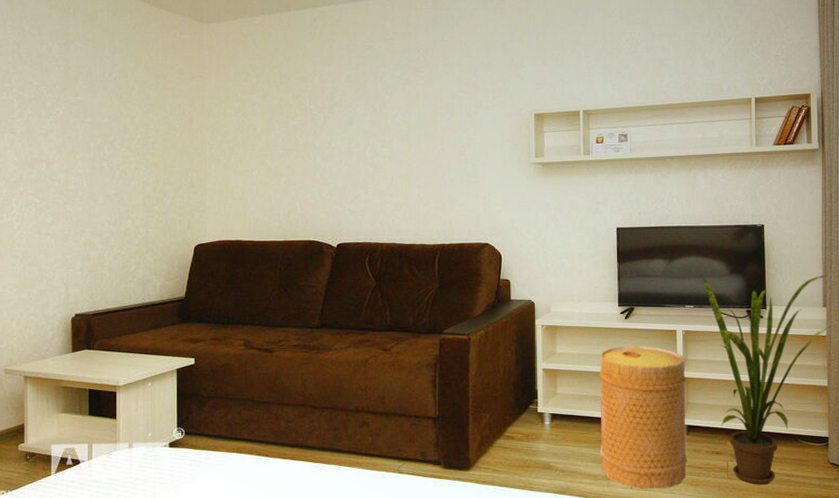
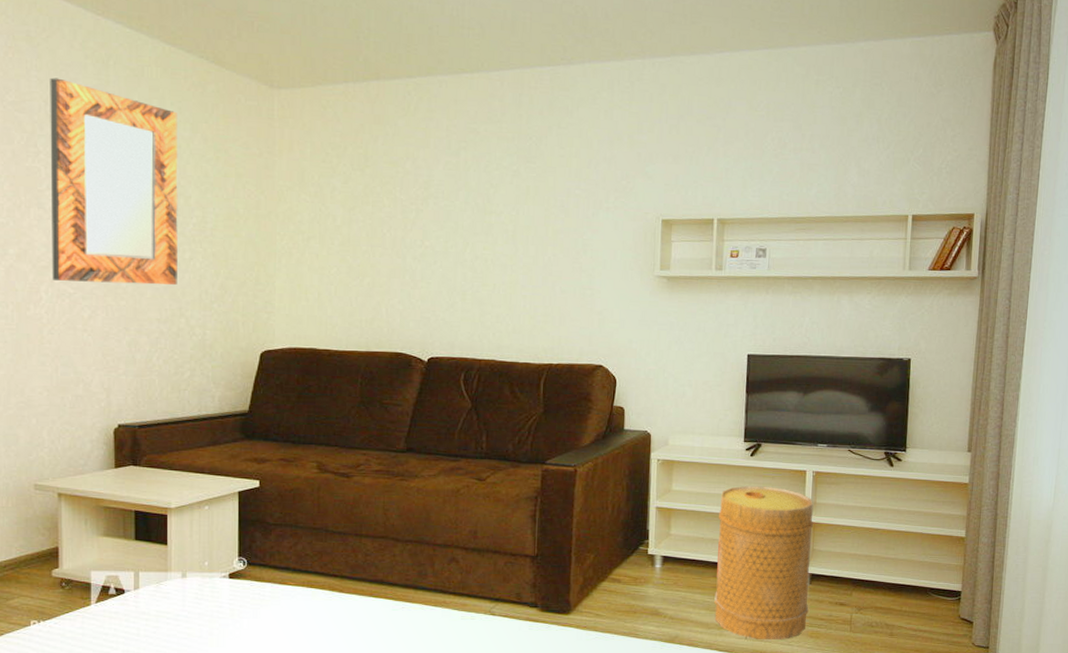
home mirror: none [21,25,125,193] -> present [50,77,178,285]
house plant: present [703,275,830,485] -> none [839,415,976,639]

